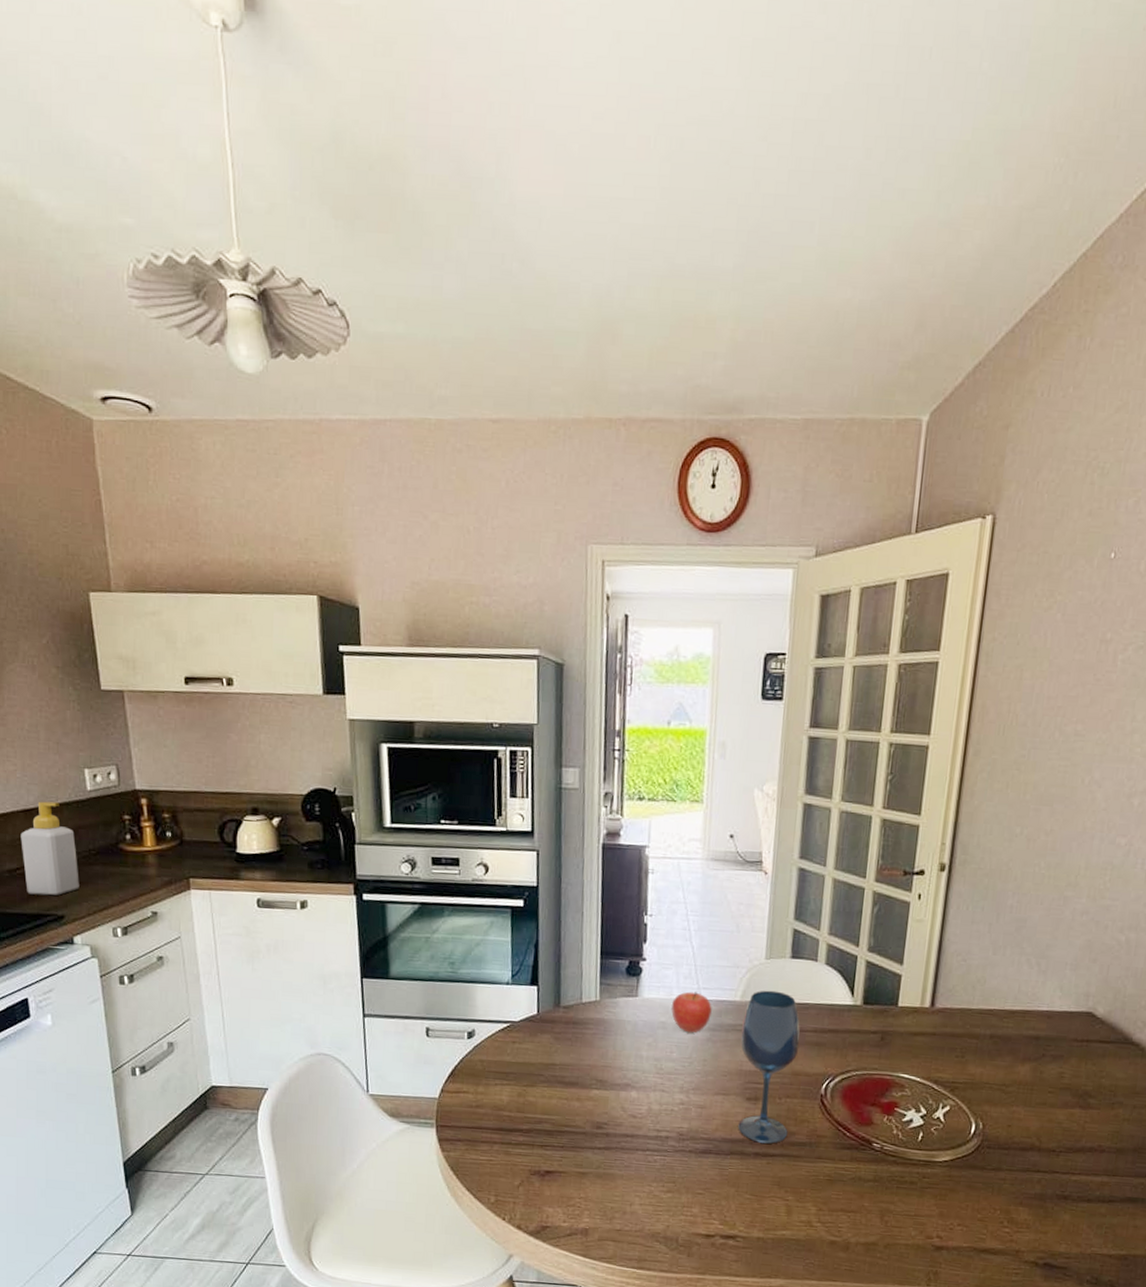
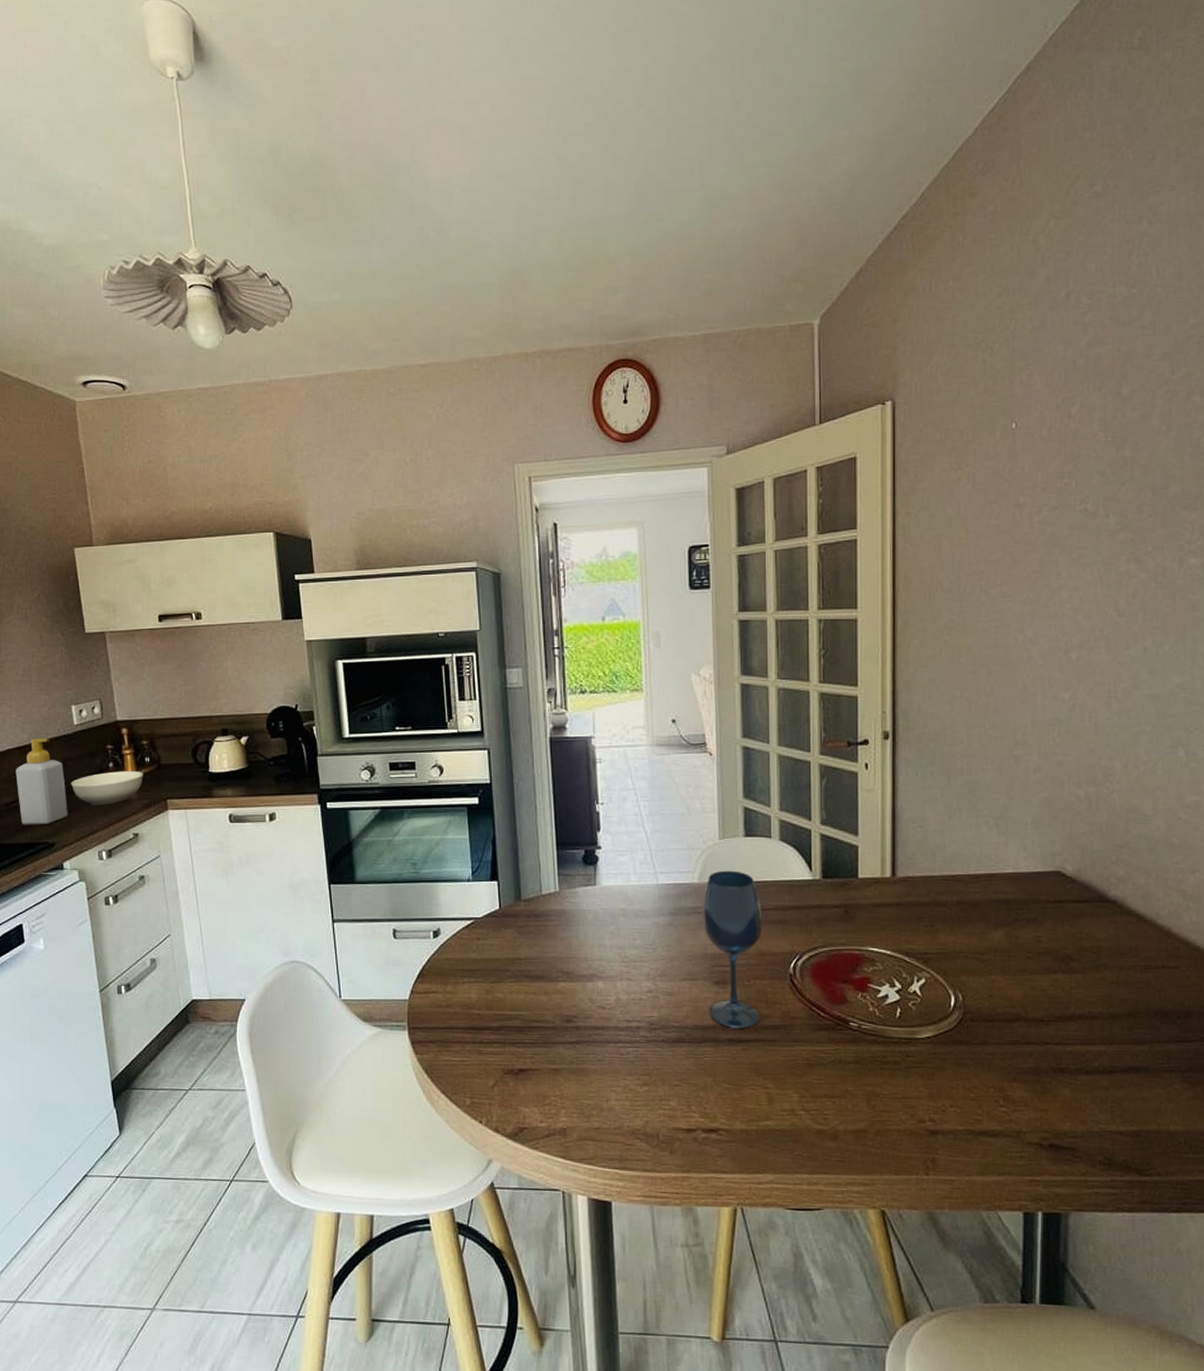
bowl: none [82,844,164,880] -> present [70,771,143,805]
fruit: present [671,991,712,1033] -> none [631,877,671,919]

